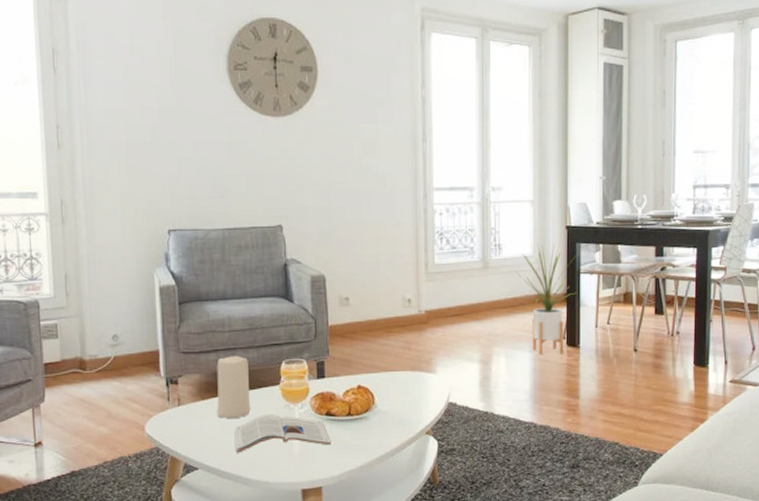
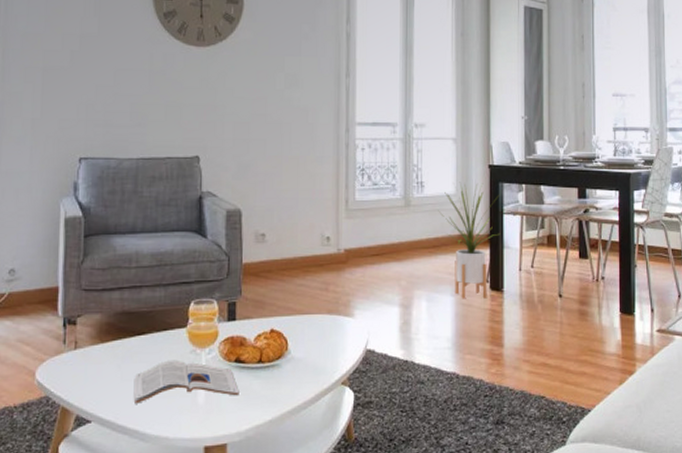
candle: present [217,355,251,418] -> none [116,294,154,364]

